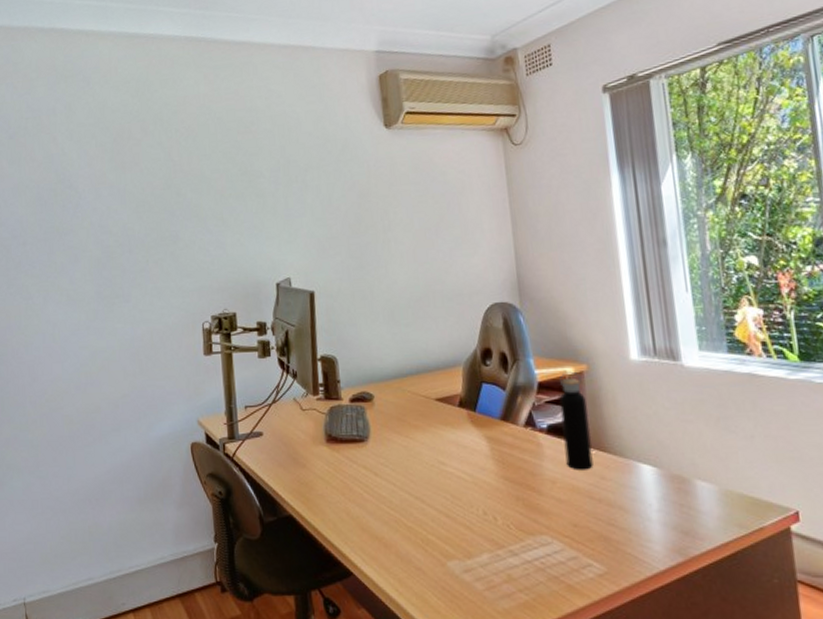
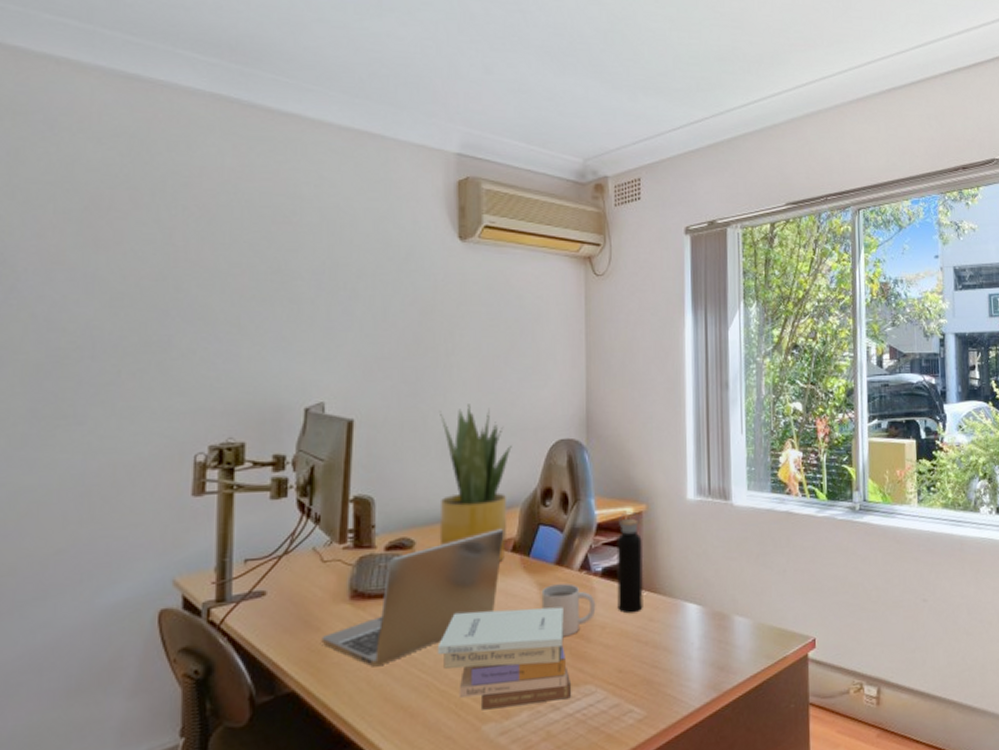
laptop: none [307,386,451,501] -> present [321,529,504,667]
planter: none [383,273,453,415] -> present [439,404,512,561]
books: none [401,459,529,548] -> present [437,607,572,710]
mug: none [490,438,545,488] -> present [541,583,596,637]

